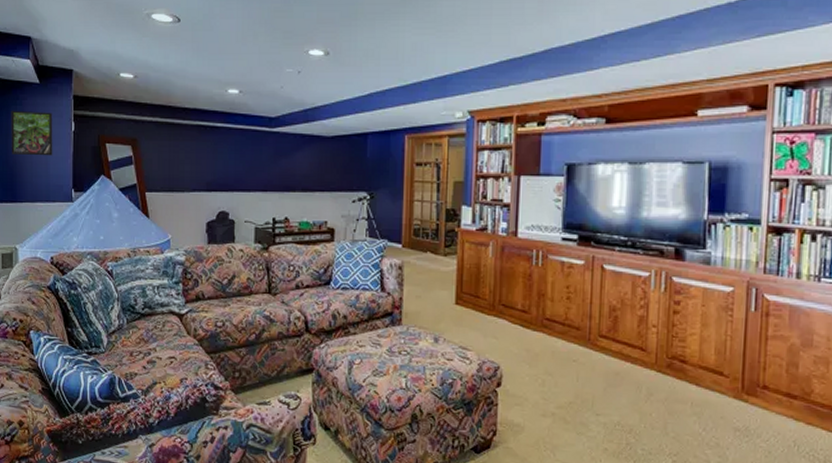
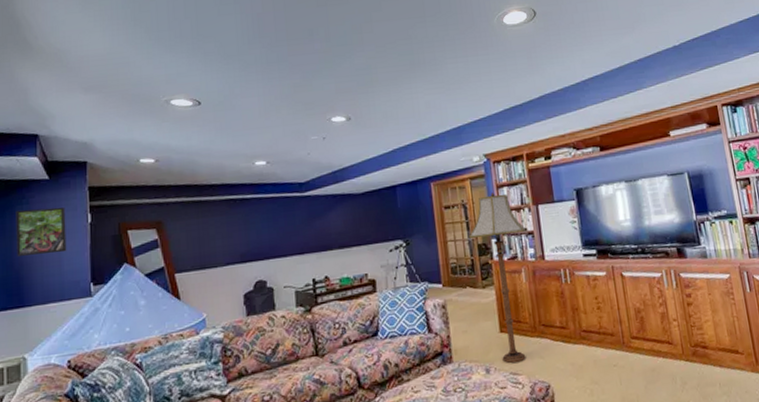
floor lamp: none [438,154,501,337] -> present [469,192,526,363]

